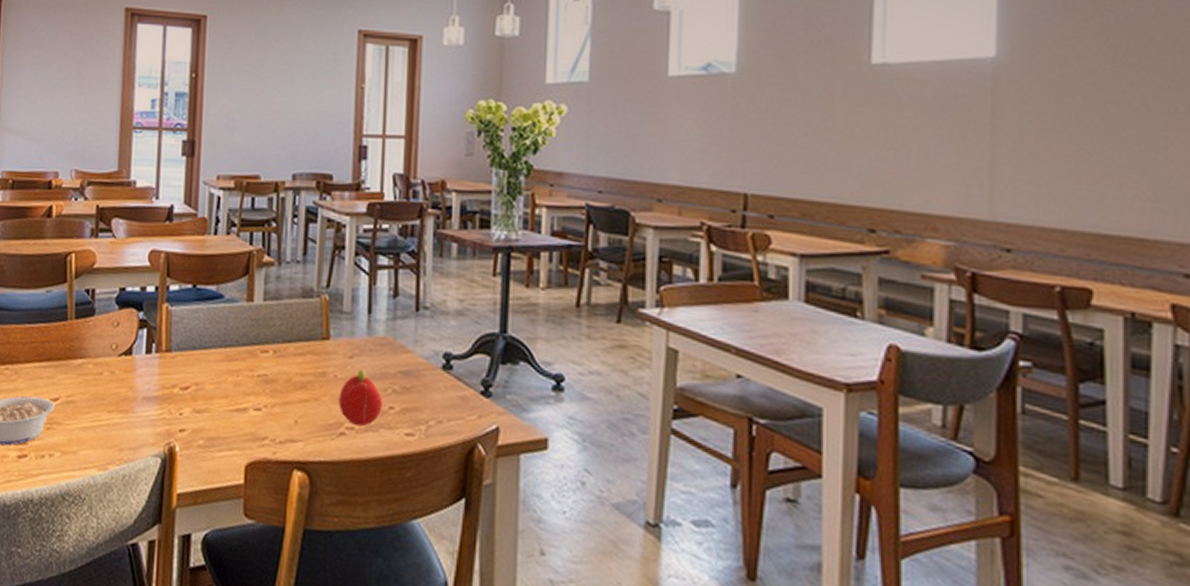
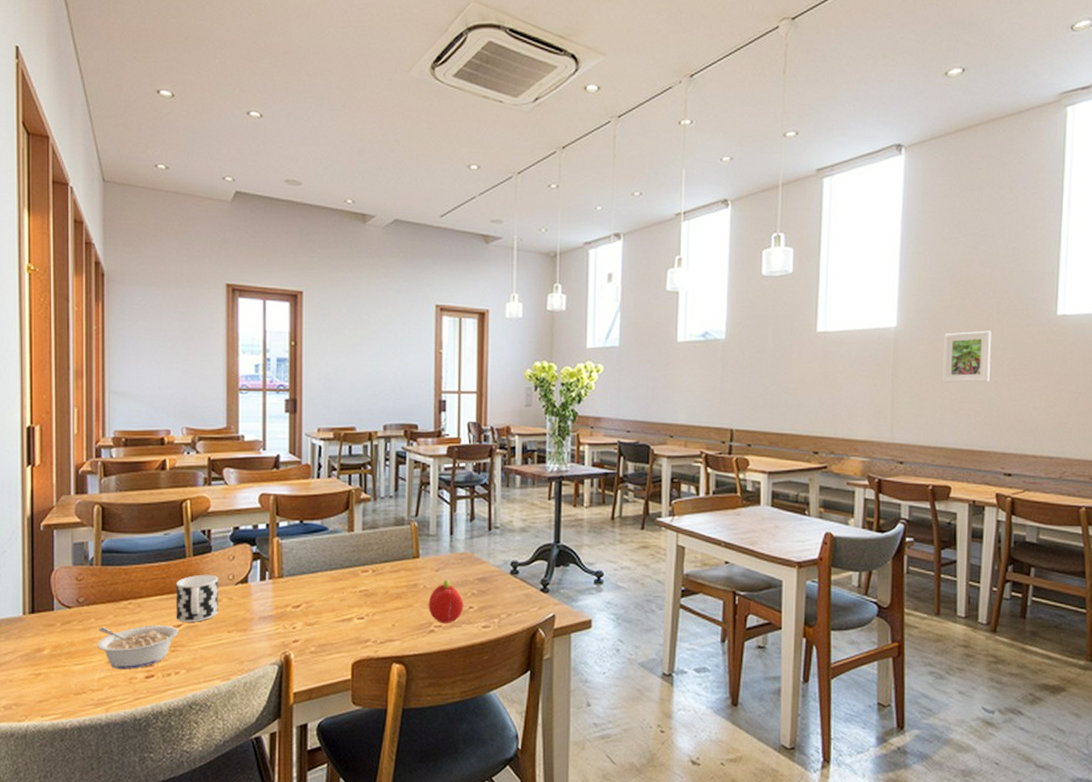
cup: none [53,341,101,397] -> present [176,574,218,622]
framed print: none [1074,62,1154,139] -> present [943,330,991,383]

